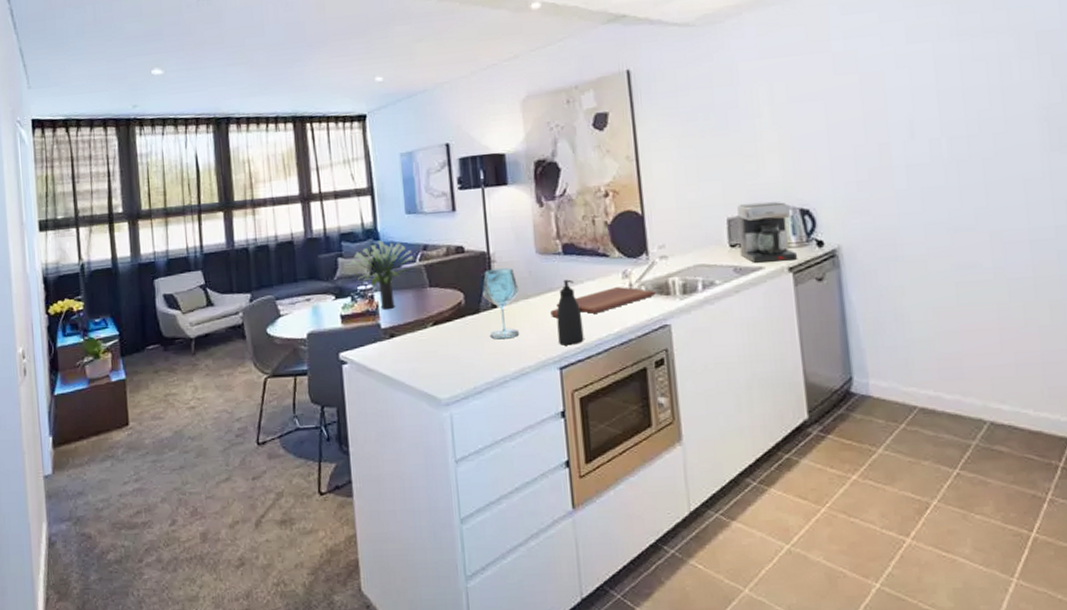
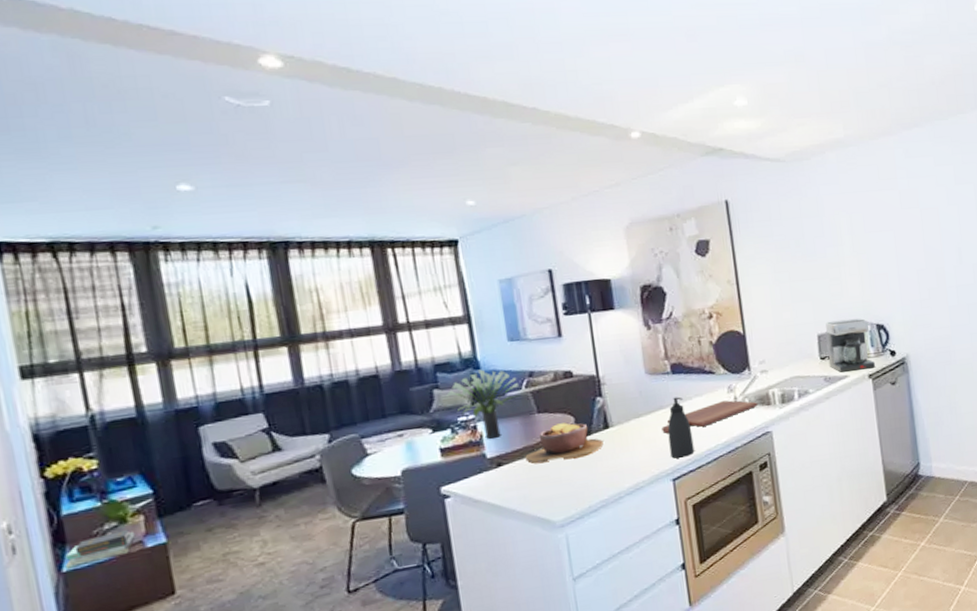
books: none [56,363,105,394] -> present [65,528,136,570]
bowl: none [416,299,491,339] -> present [525,423,603,464]
wine glass: present [481,268,520,340] -> none [592,389,633,459]

